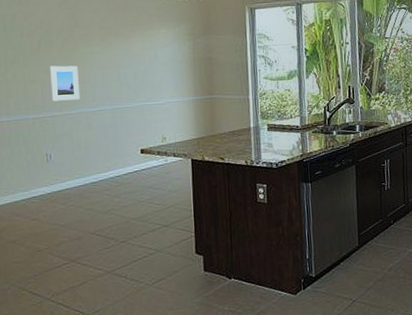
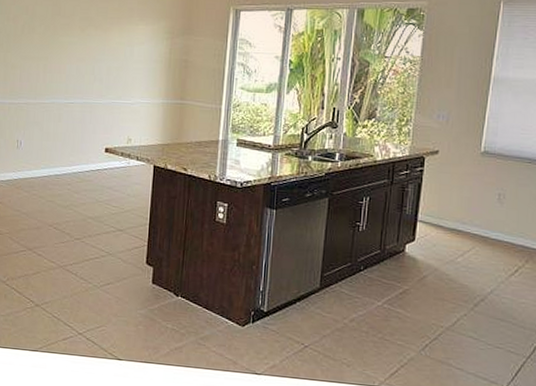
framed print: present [49,65,81,101] -> none [28,52,56,90]

